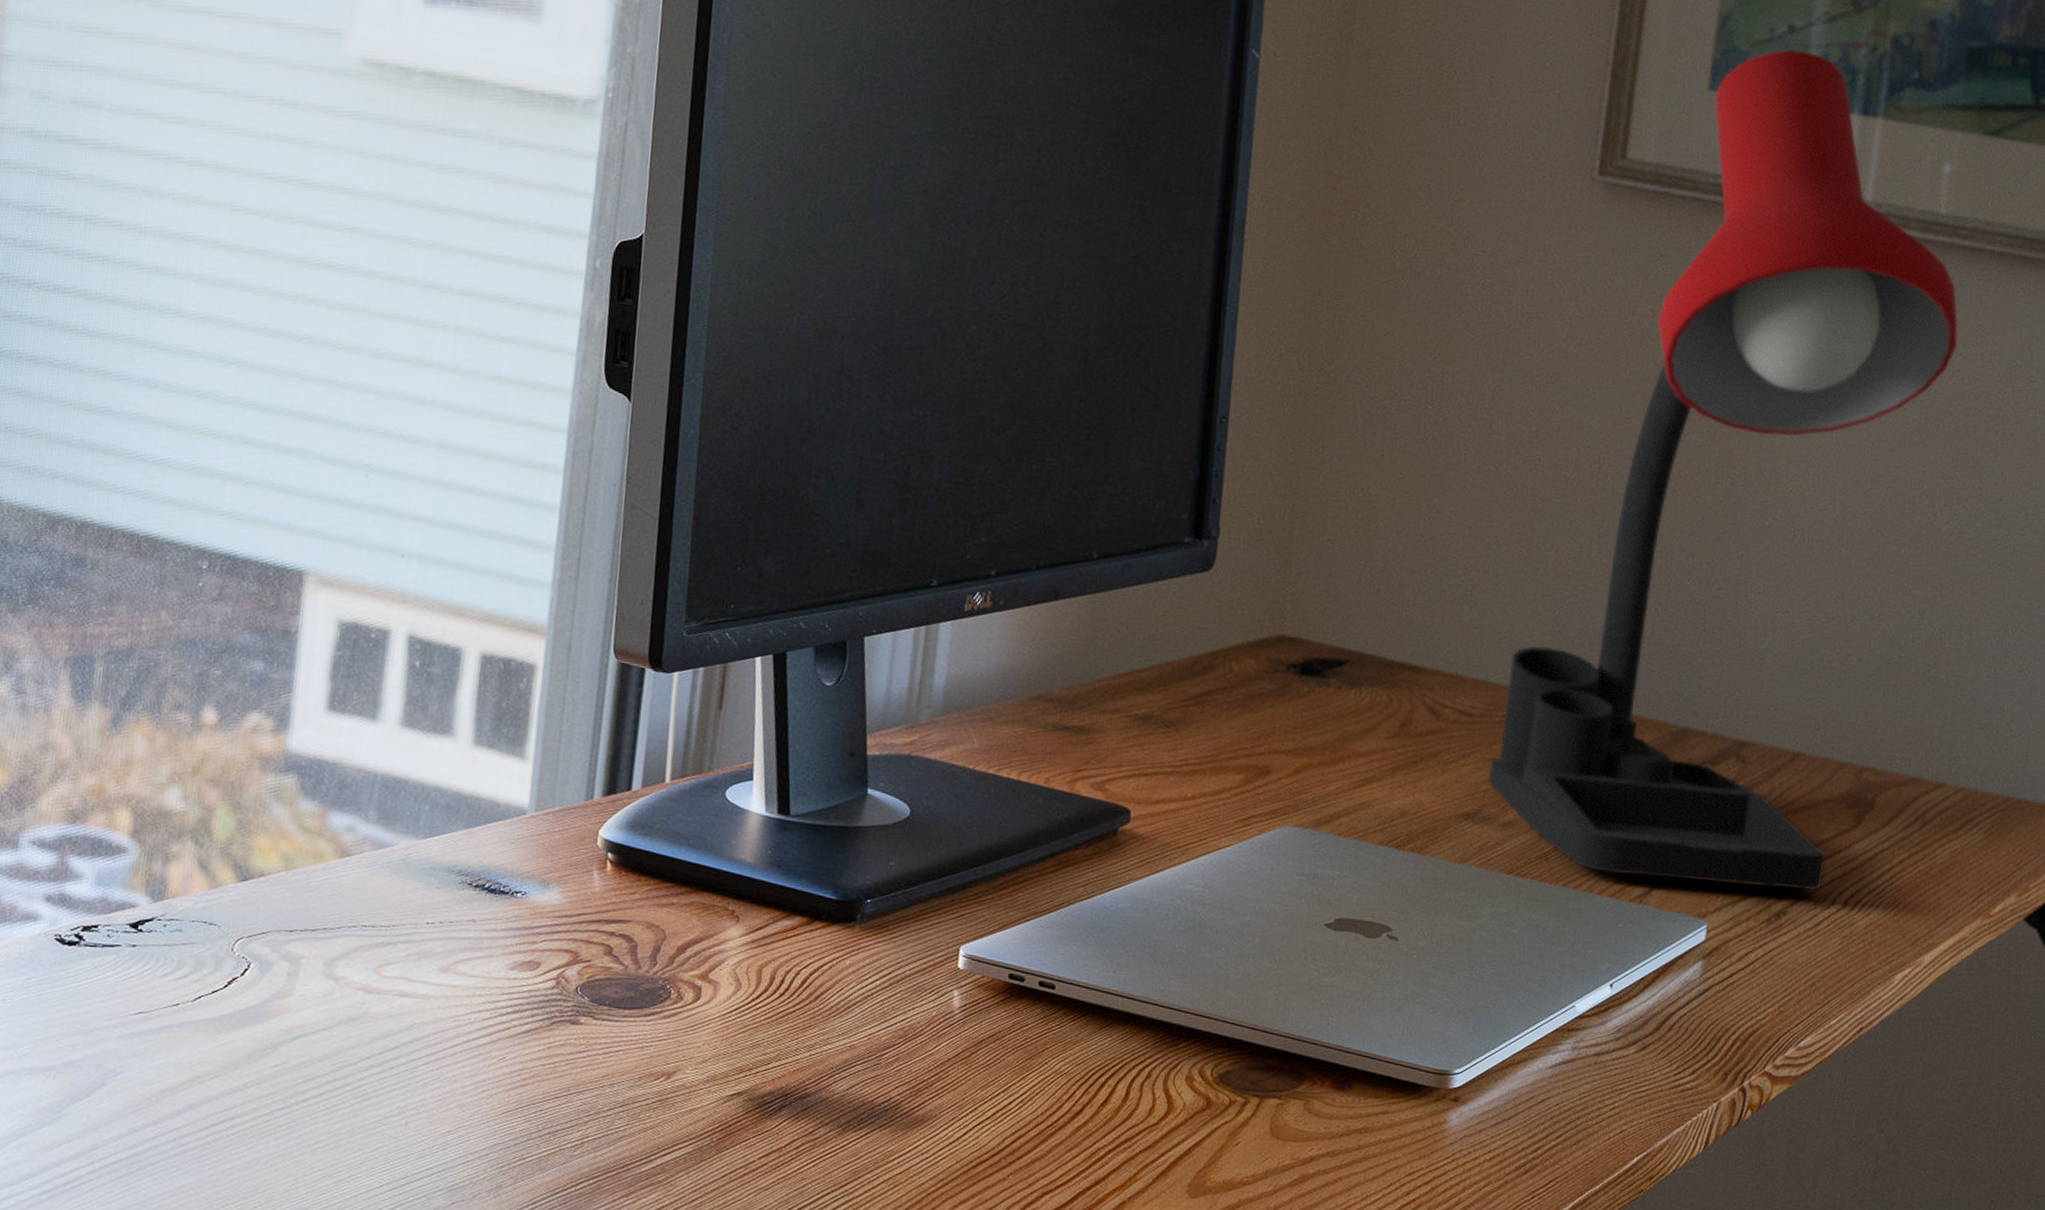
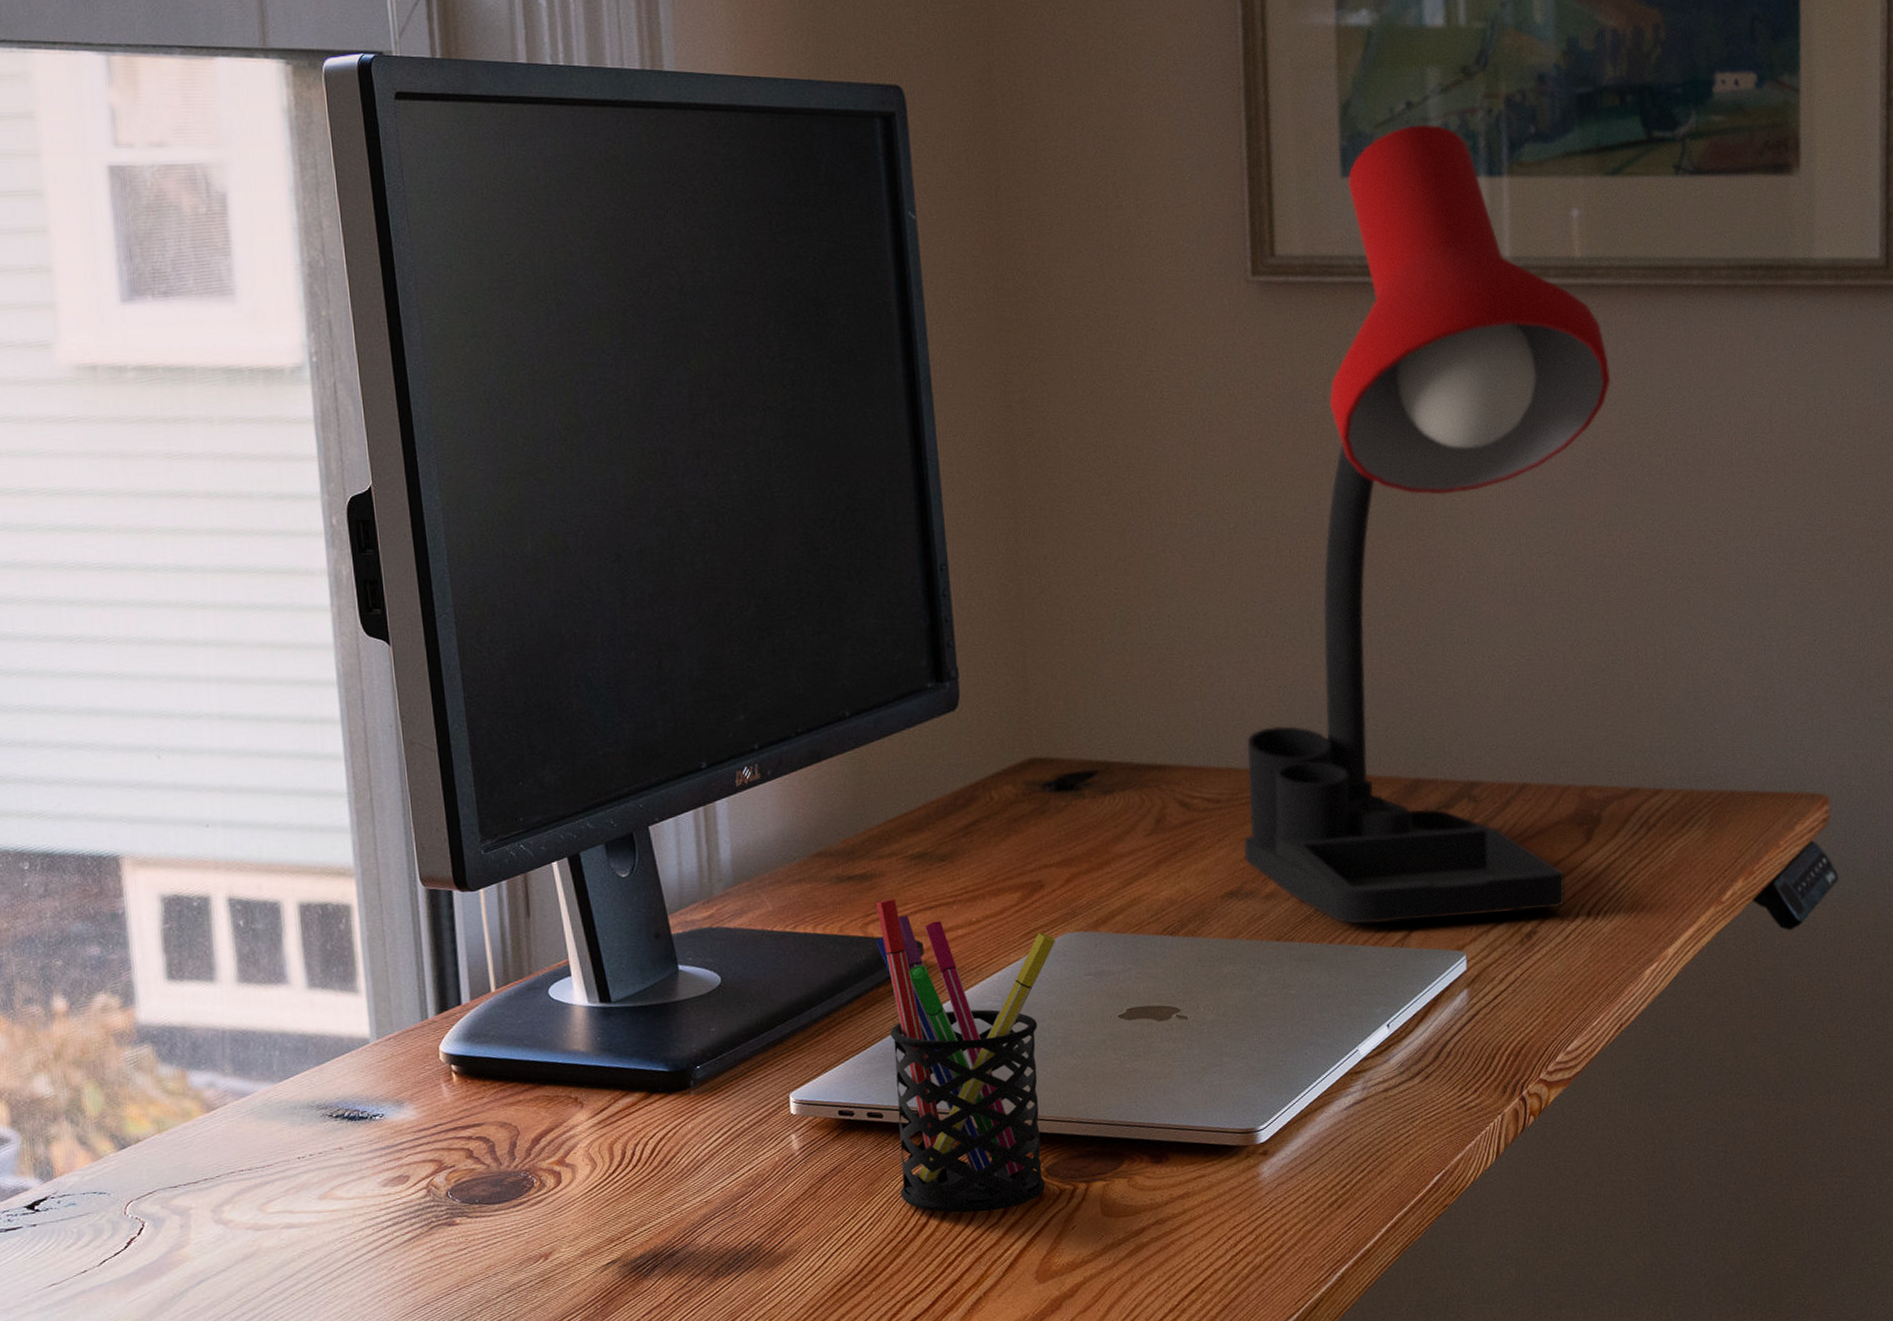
pen holder: none [1058,757,1273,1111] -> present [875,899,1056,1214]

